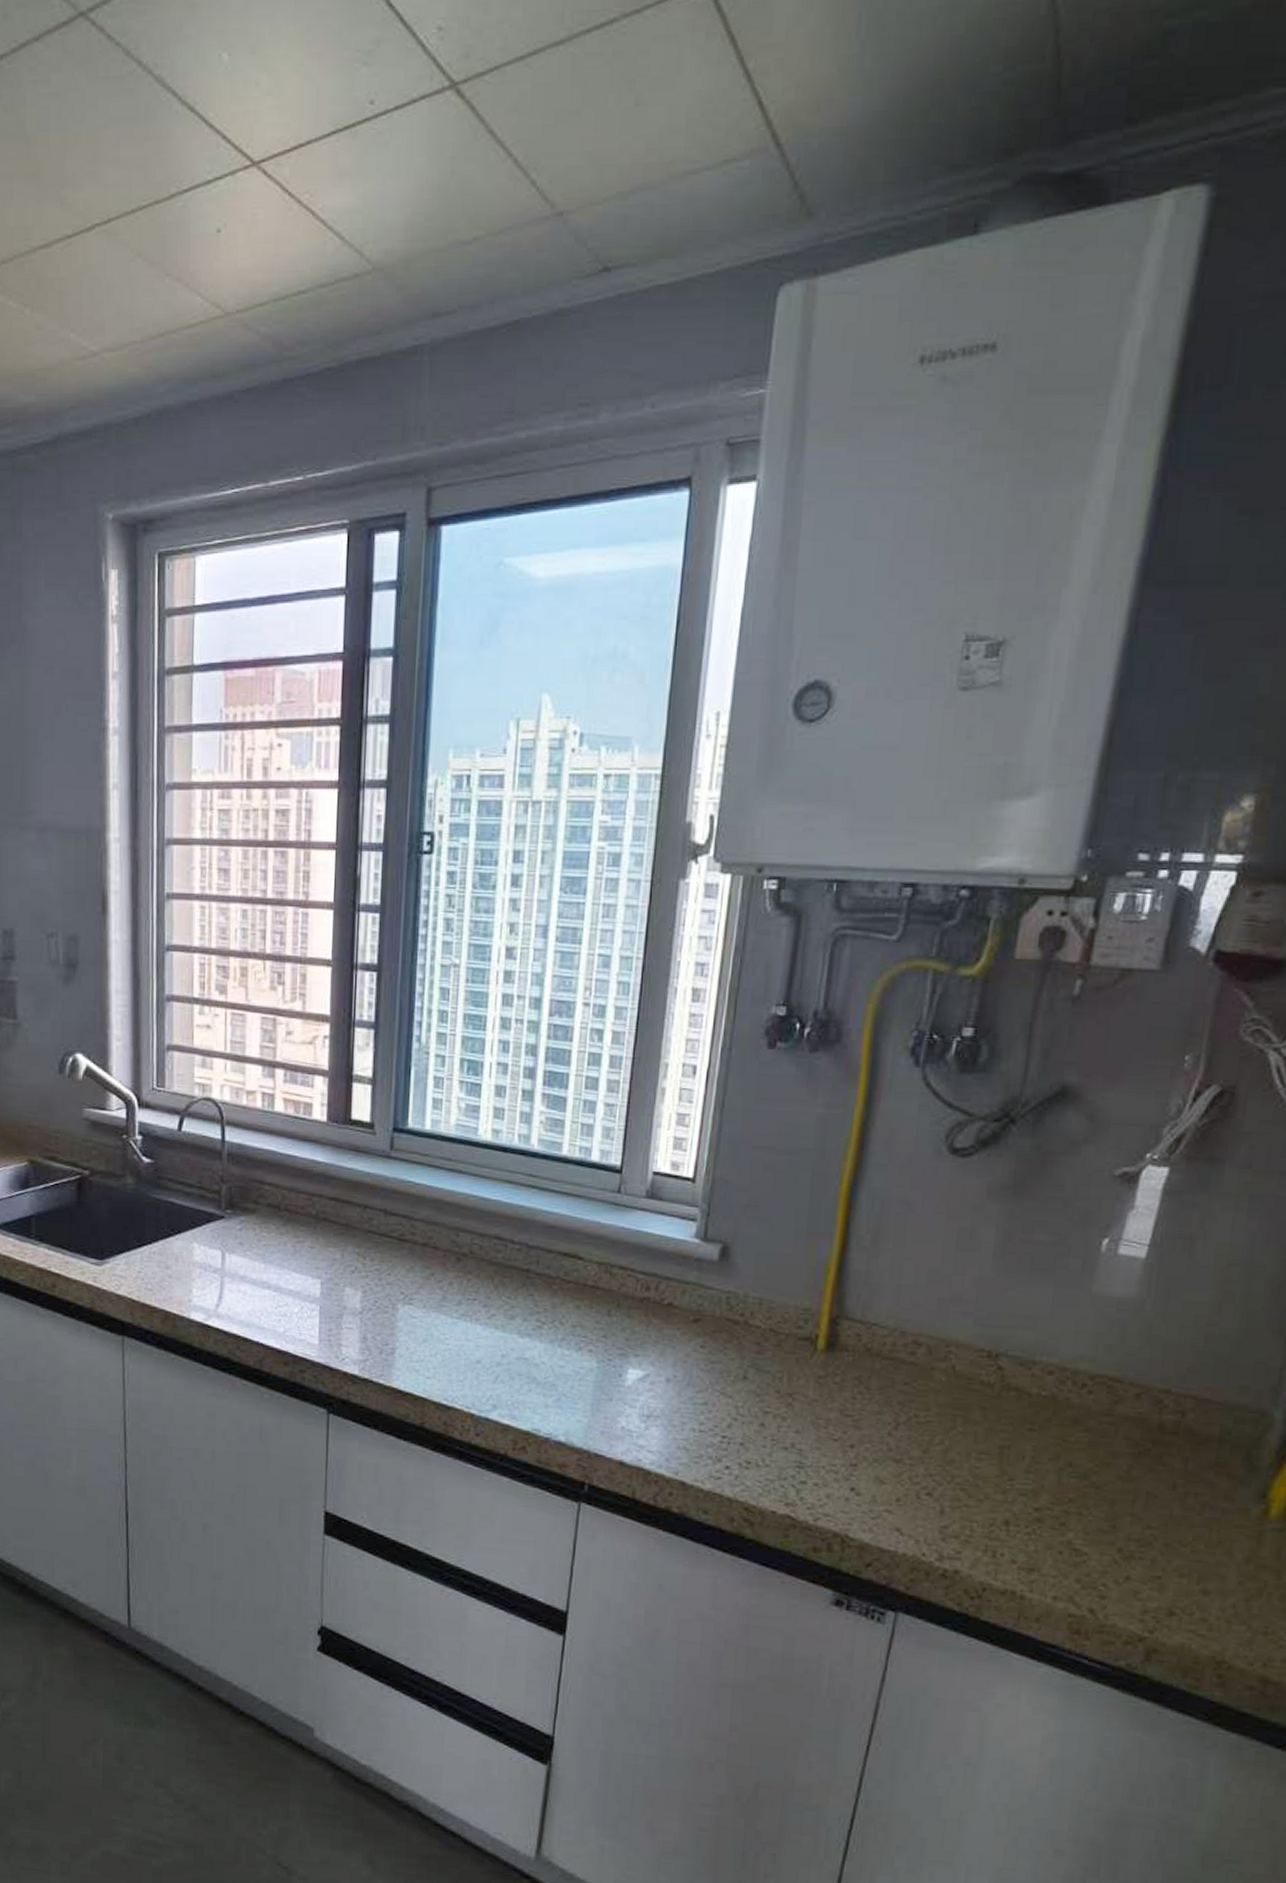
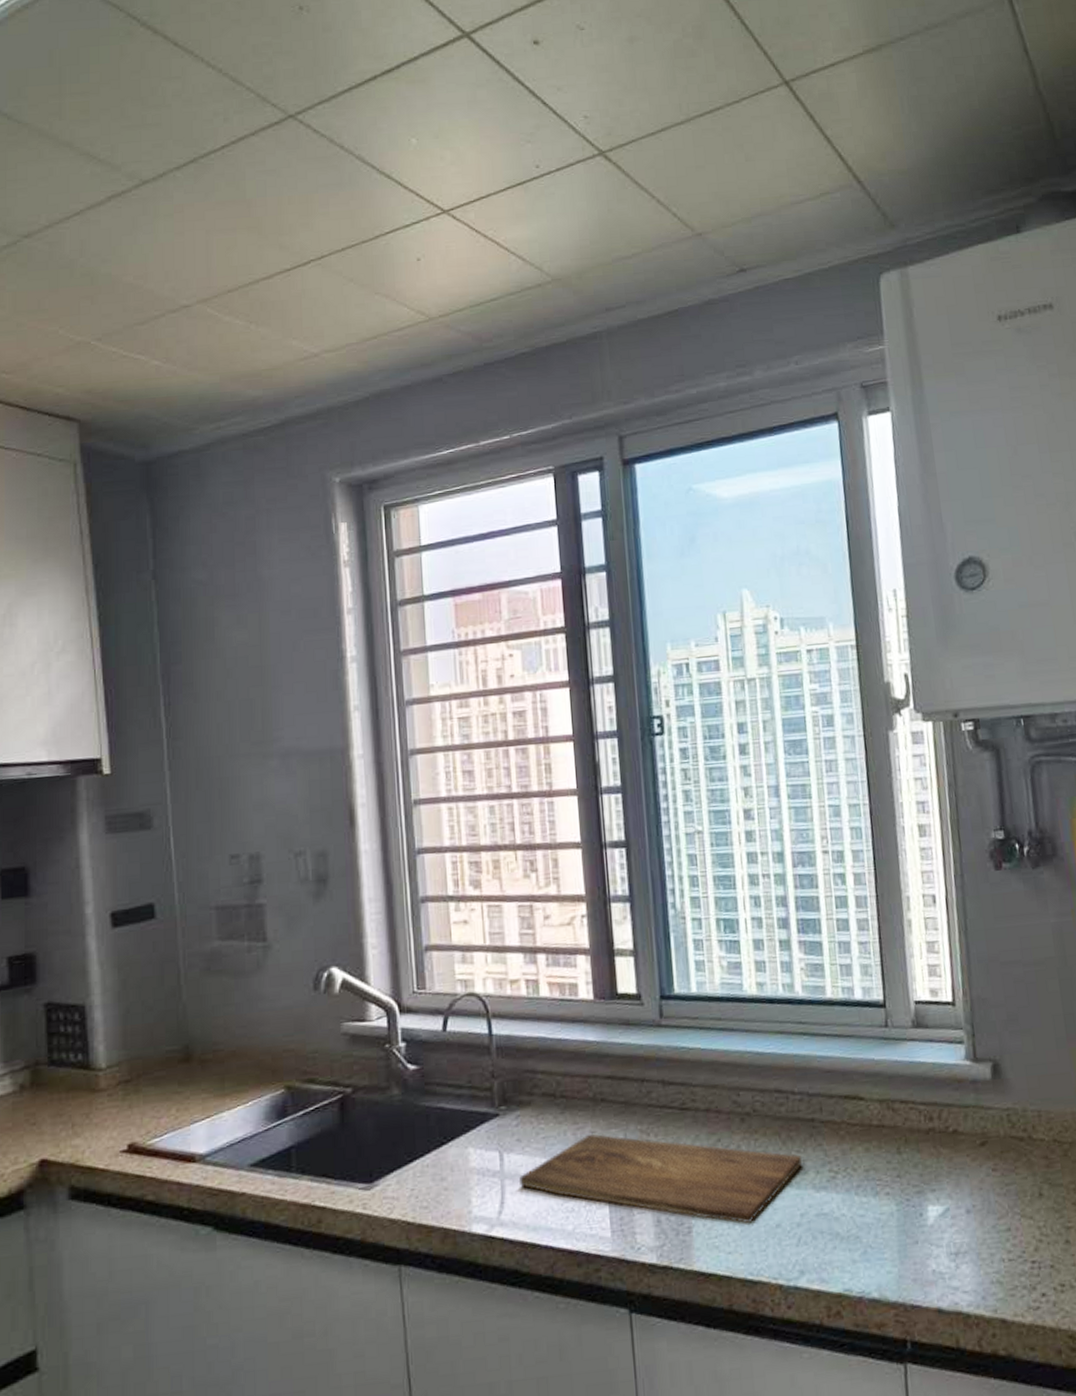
cutting board: none [237,1248,511,1355] -> present [518,1133,802,1224]

